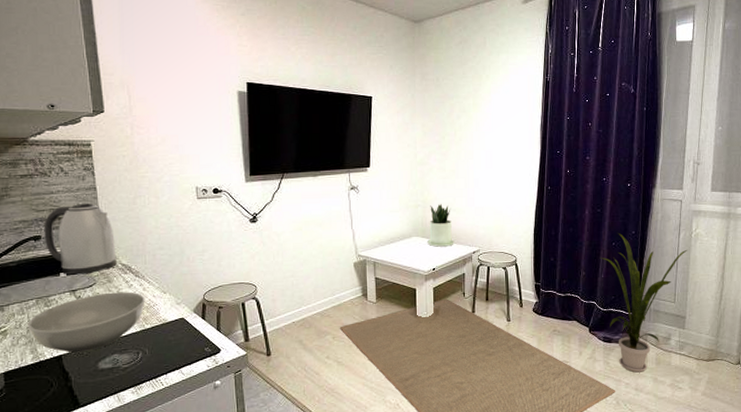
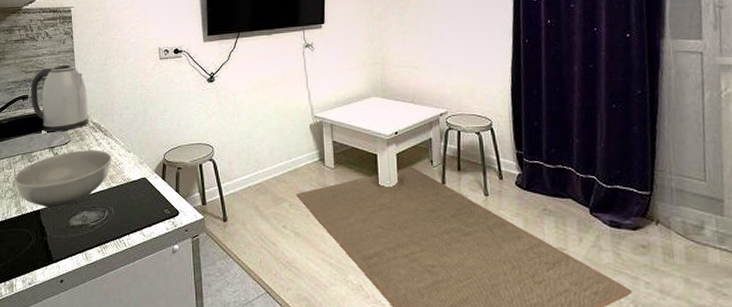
planter: present [427,204,454,247] -> none [388,61,418,108]
house plant: present [600,233,688,373] -> none [597,93,718,270]

